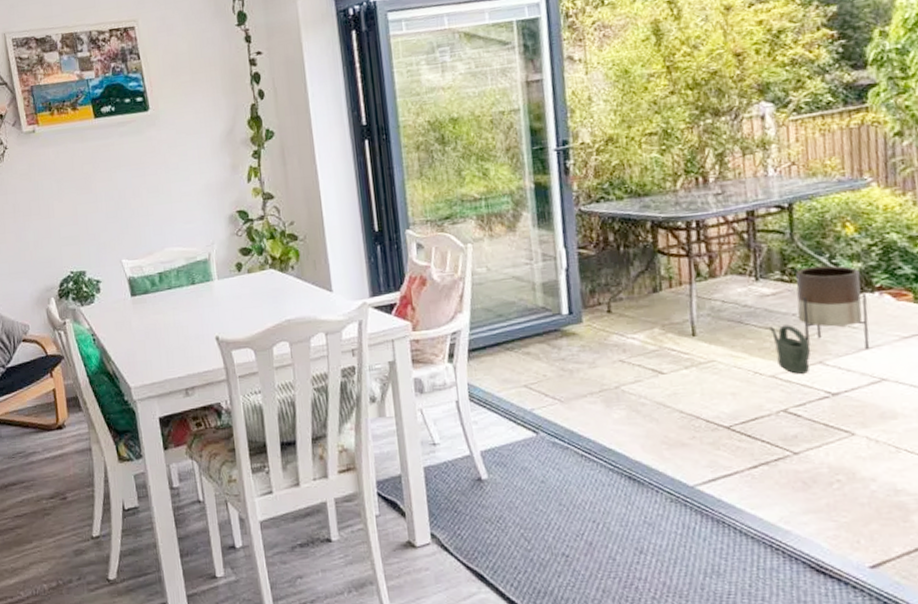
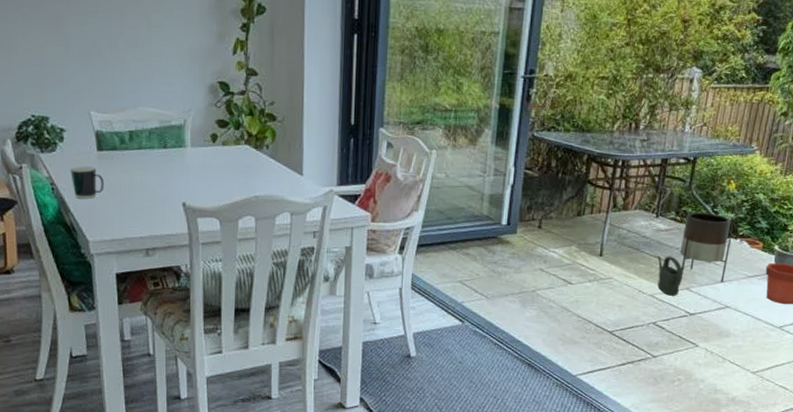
mug: none [108,313,141,346] -> present [70,166,105,199]

